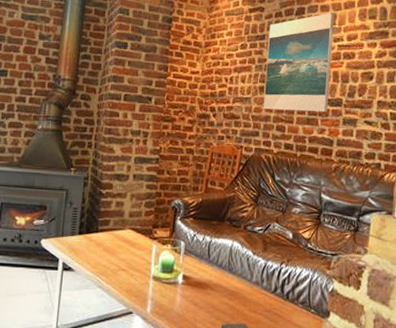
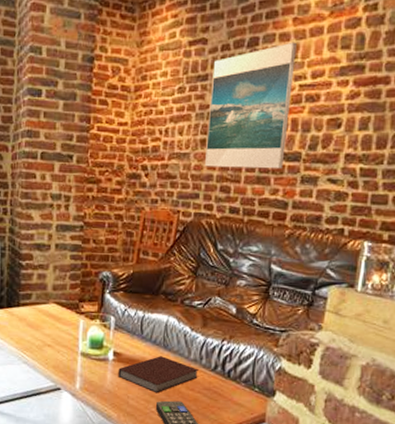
notebook: none [186,279,260,316] -> present [118,356,198,394]

